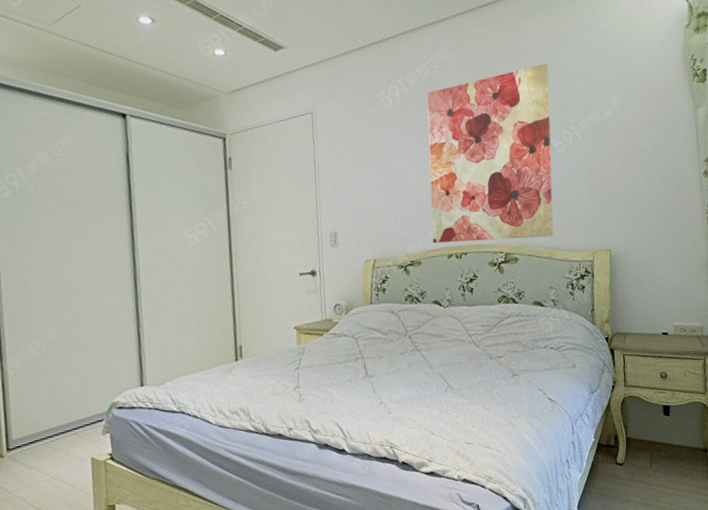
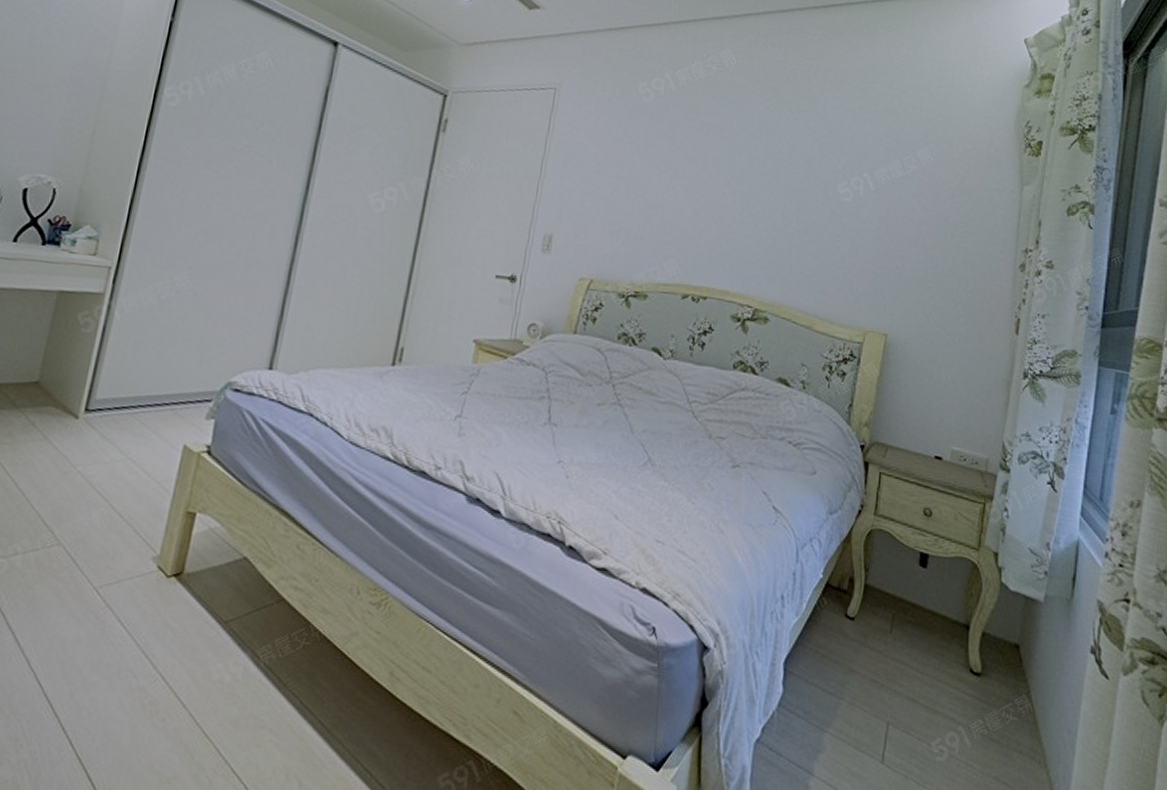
wall art: present [426,63,554,244] -> none [666,92,851,302]

